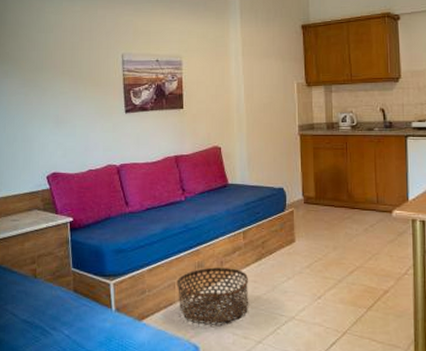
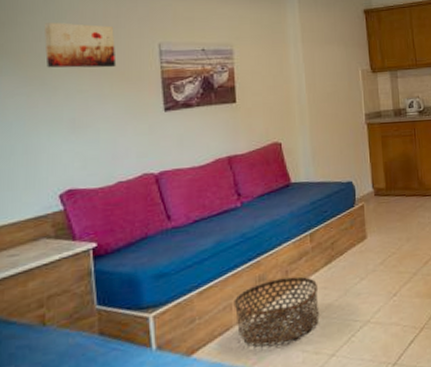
wall art: none [37,34,89,74] -> present [44,22,117,68]

